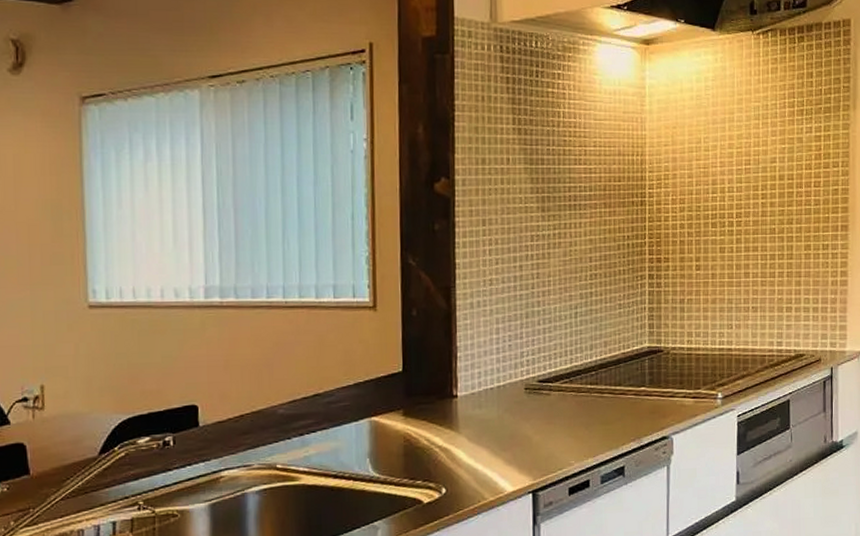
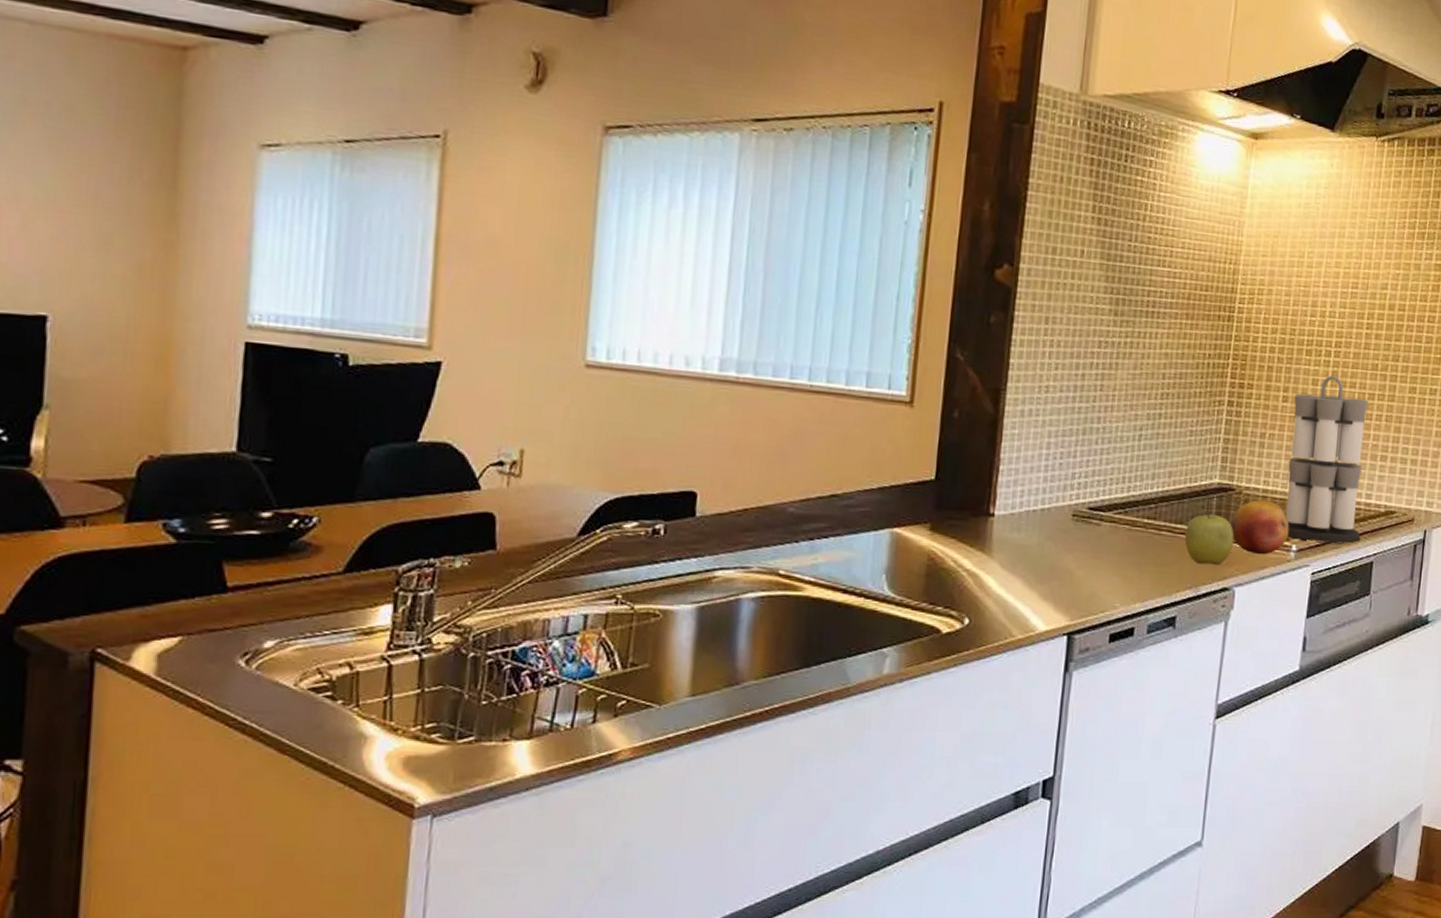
fruit: none [624,373,667,418] -> present [1184,512,1235,565]
fruit: none [662,356,714,405] -> present [1230,499,1290,555]
spice rack: none [705,243,777,388] -> present [1285,375,1369,544]

